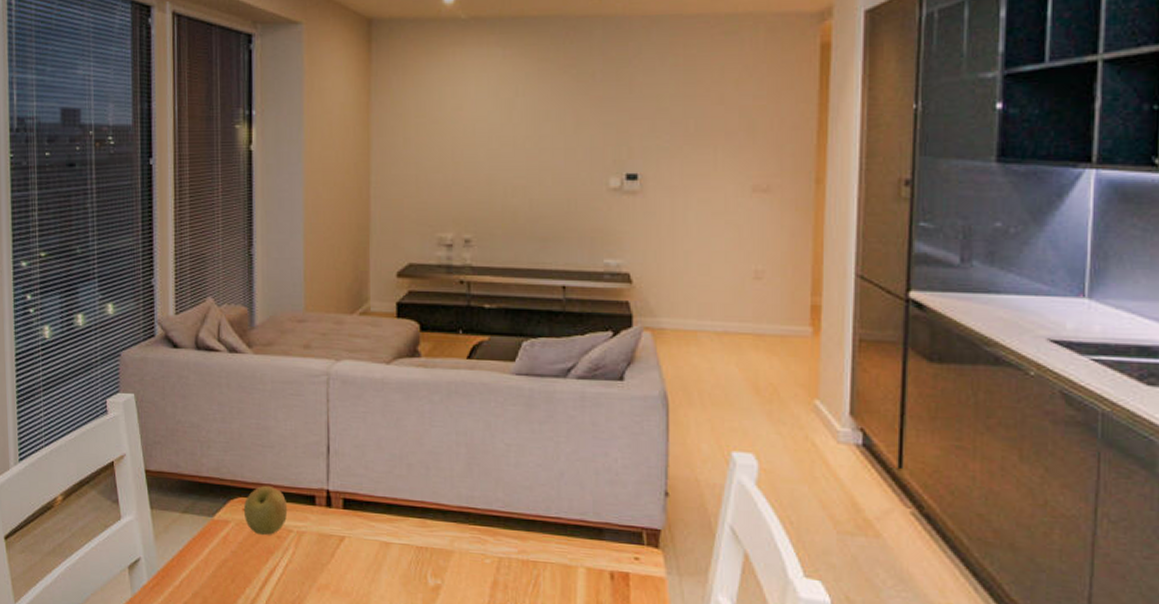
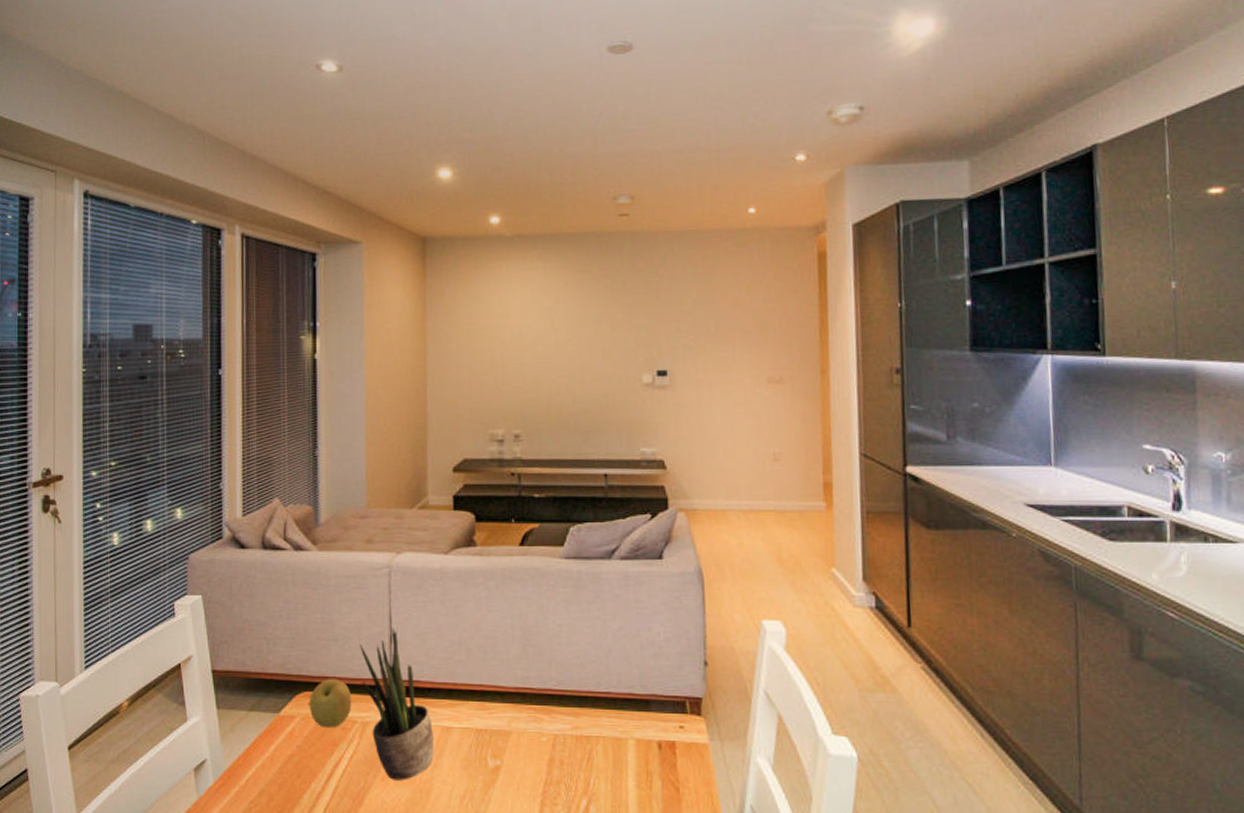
potted plant: none [296,437,373,593] -> present [360,628,435,780]

